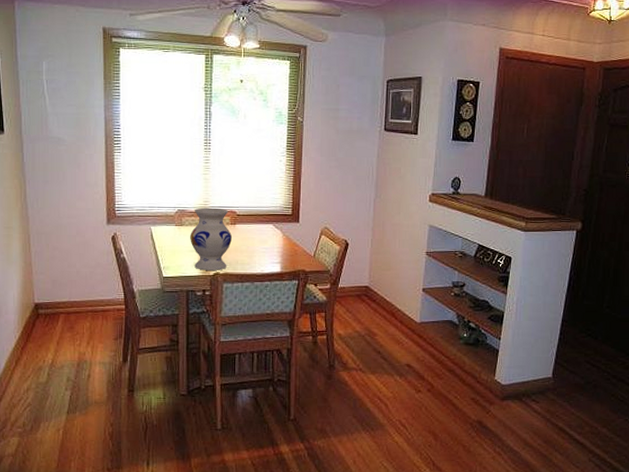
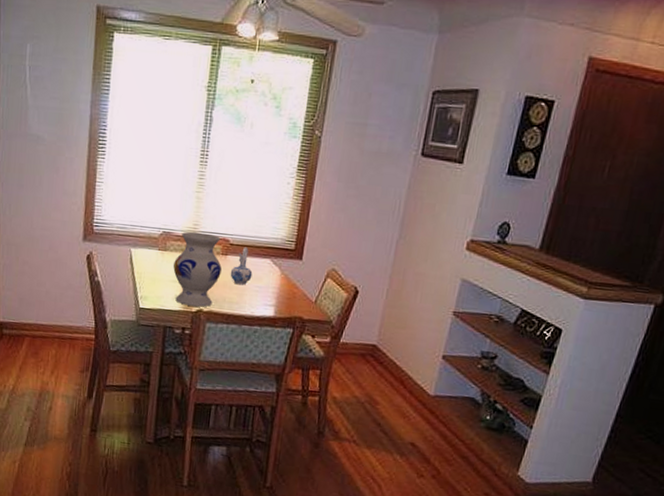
ceramic pitcher: none [240,216,259,248] -> present [230,247,253,285]

